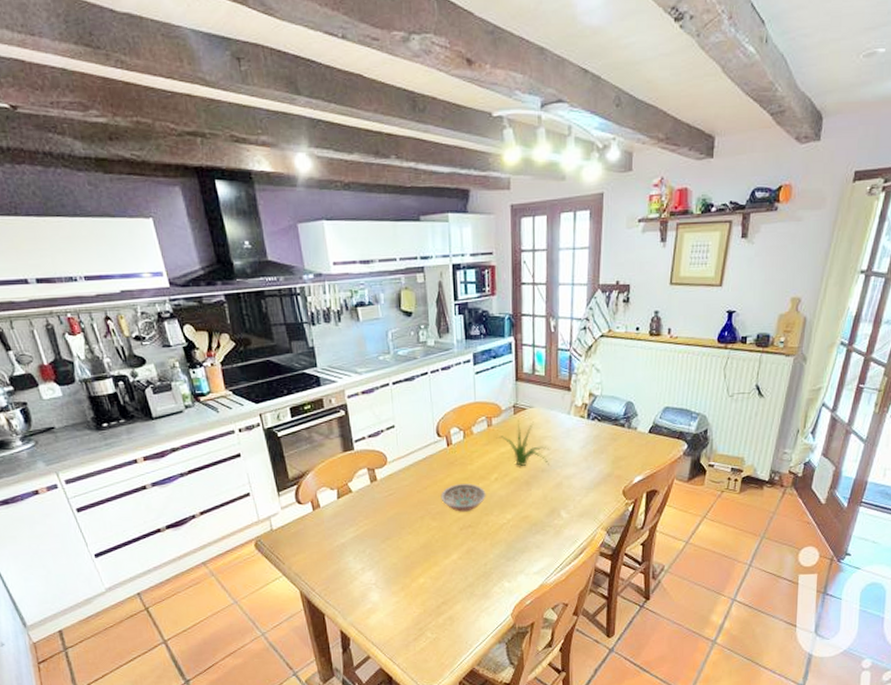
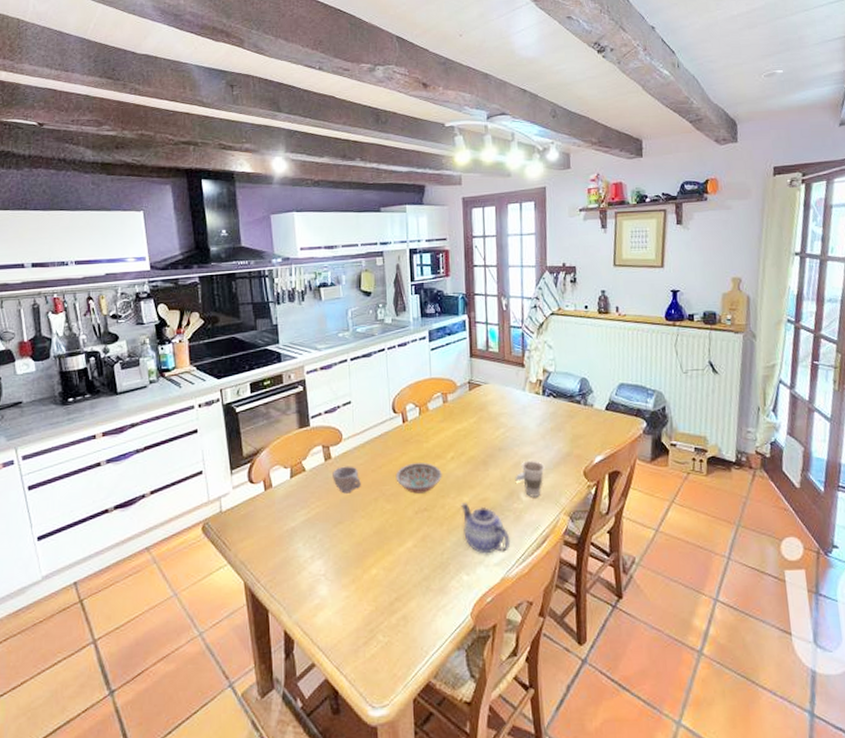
cup: none [379,487,407,513] -> present [332,466,361,494]
plant: present [496,419,550,466] -> none [452,396,507,444]
teapot: none [504,520,550,565] -> present [461,503,511,554]
cup: none [556,480,586,514] -> present [515,460,545,497]

